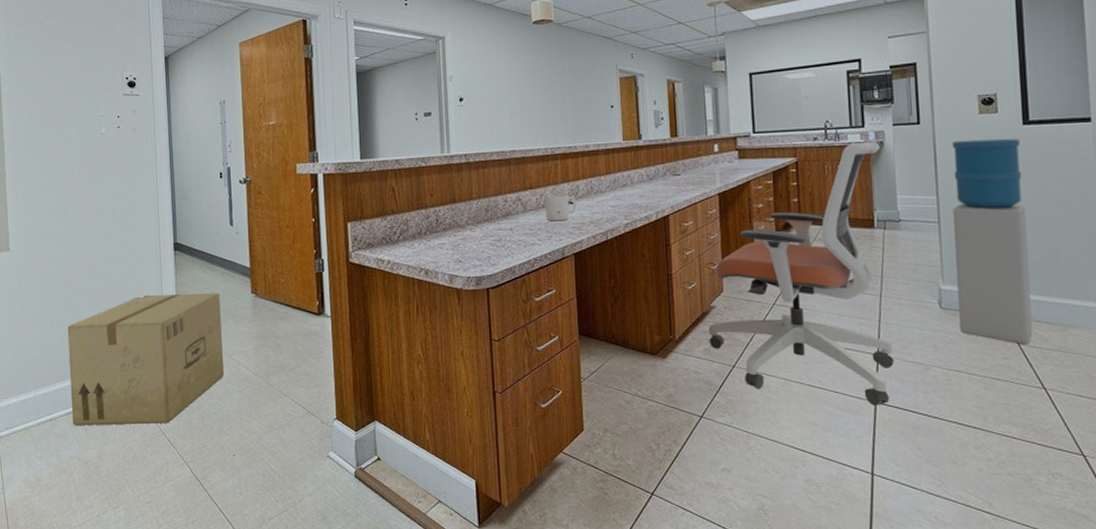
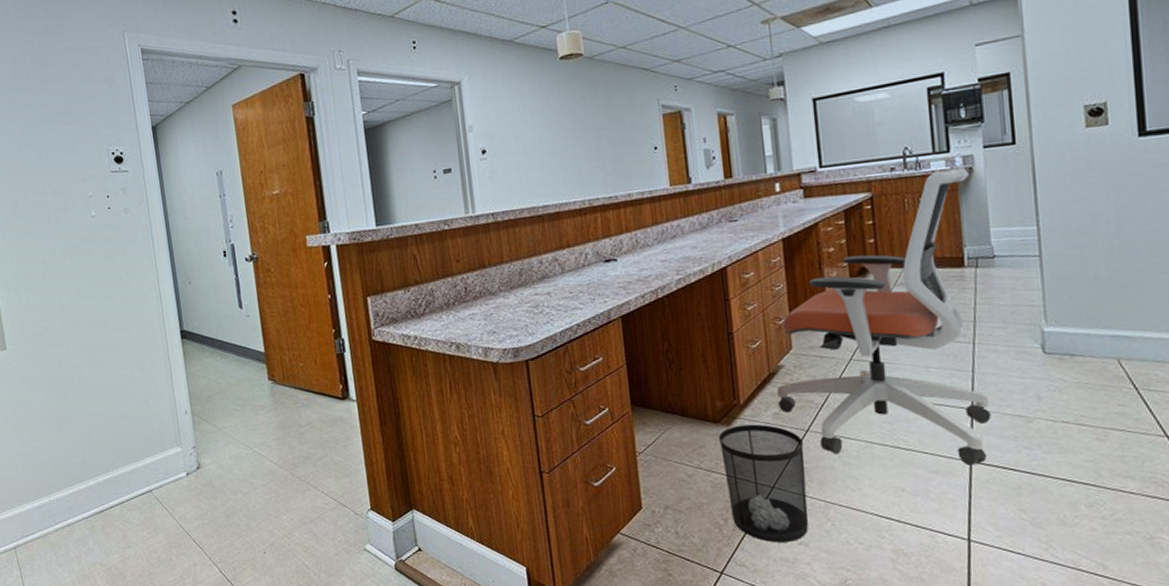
cardboard box: present [67,293,225,425] -> none [75,382,247,530]
mug: present [544,193,577,222] -> none [583,250,621,282]
waste bin: none [655,358,732,468] -> present [718,424,809,543]
water cooler: present [952,138,1032,345] -> none [1054,153,1152,389]

